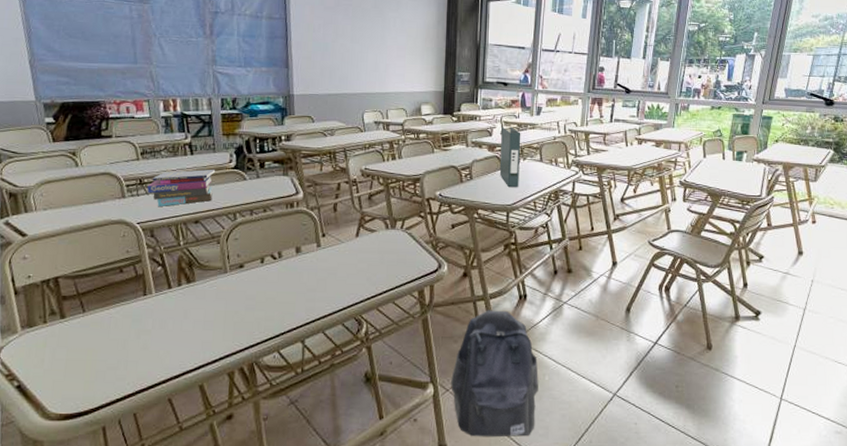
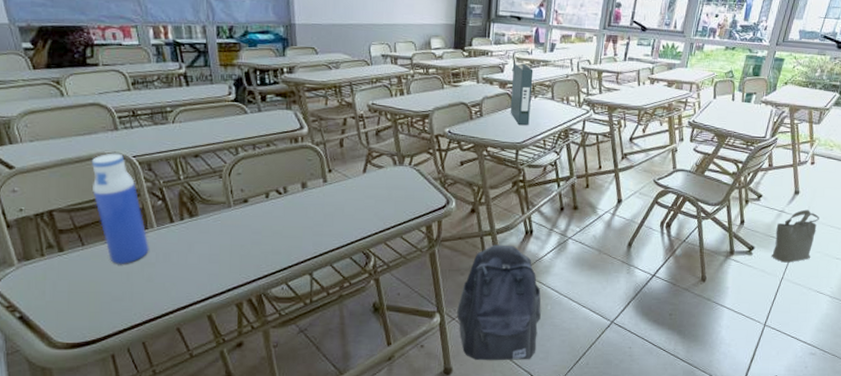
water bottle: none [97,220,147,332] -> present [91,153,149,265]
books: present [147,169,216,207] -> none [141,101,214,141]
tote bag: none [780,271,828,329] -> present [771,209,820,263]

